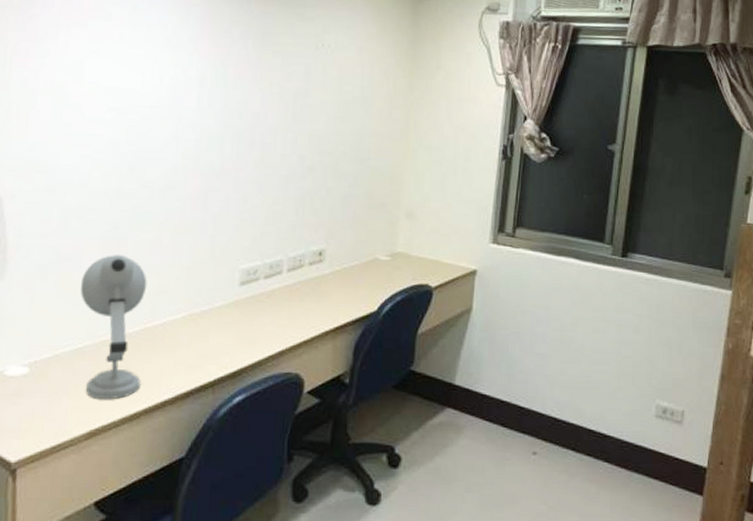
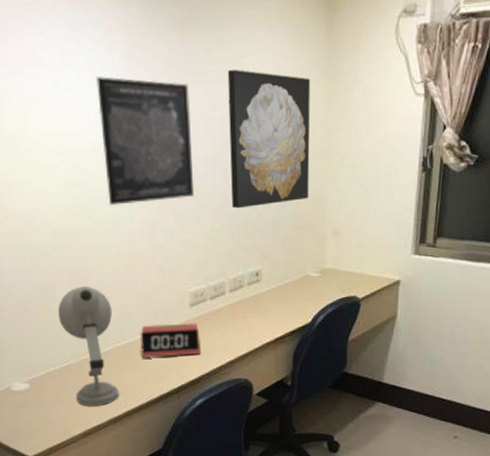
wall art: none [162,37,265,169] -> present [96,77,195,205]
alarm clock: none [174,303,248,343] -> present [140,323,201,358]
wall art: none [299,43,392,182] -> present [227,69,310,209]

